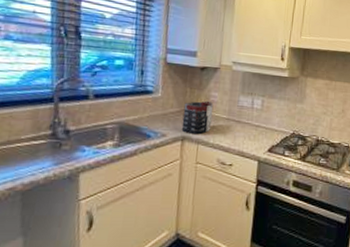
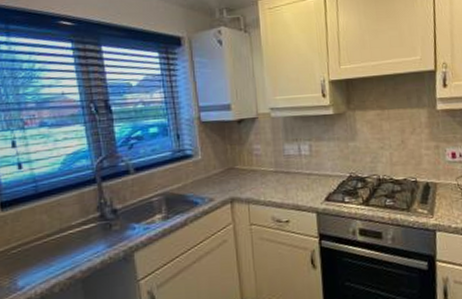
mug: present [181,100,214,135] -> none [227,155,259,194]

